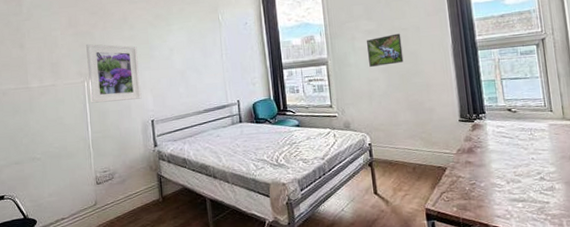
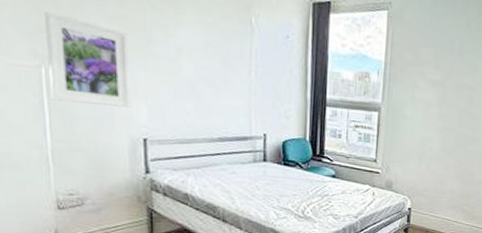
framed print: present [366,33,404,67] -> none [426,91,467,126]

